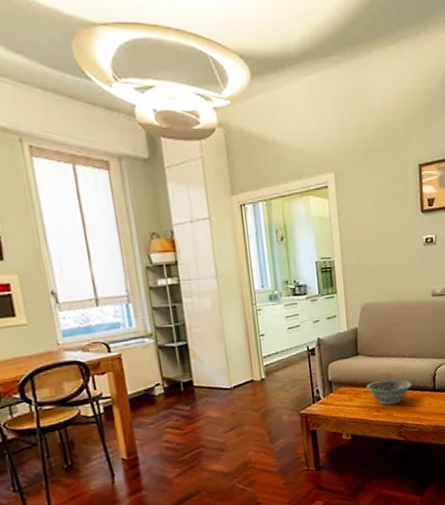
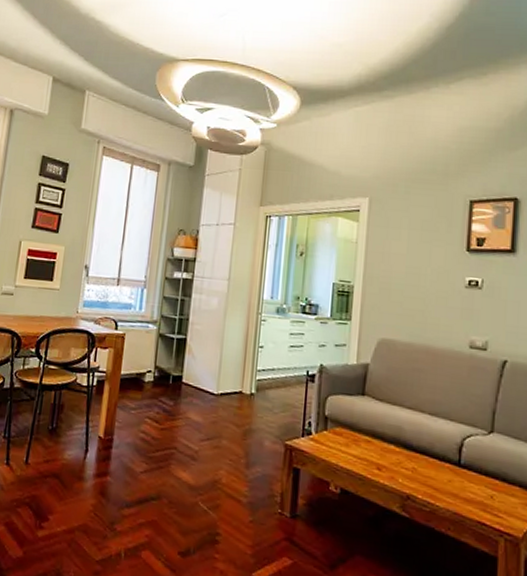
decorative bowl: present [366,379,413,406] -> none [368,431,429,468]

